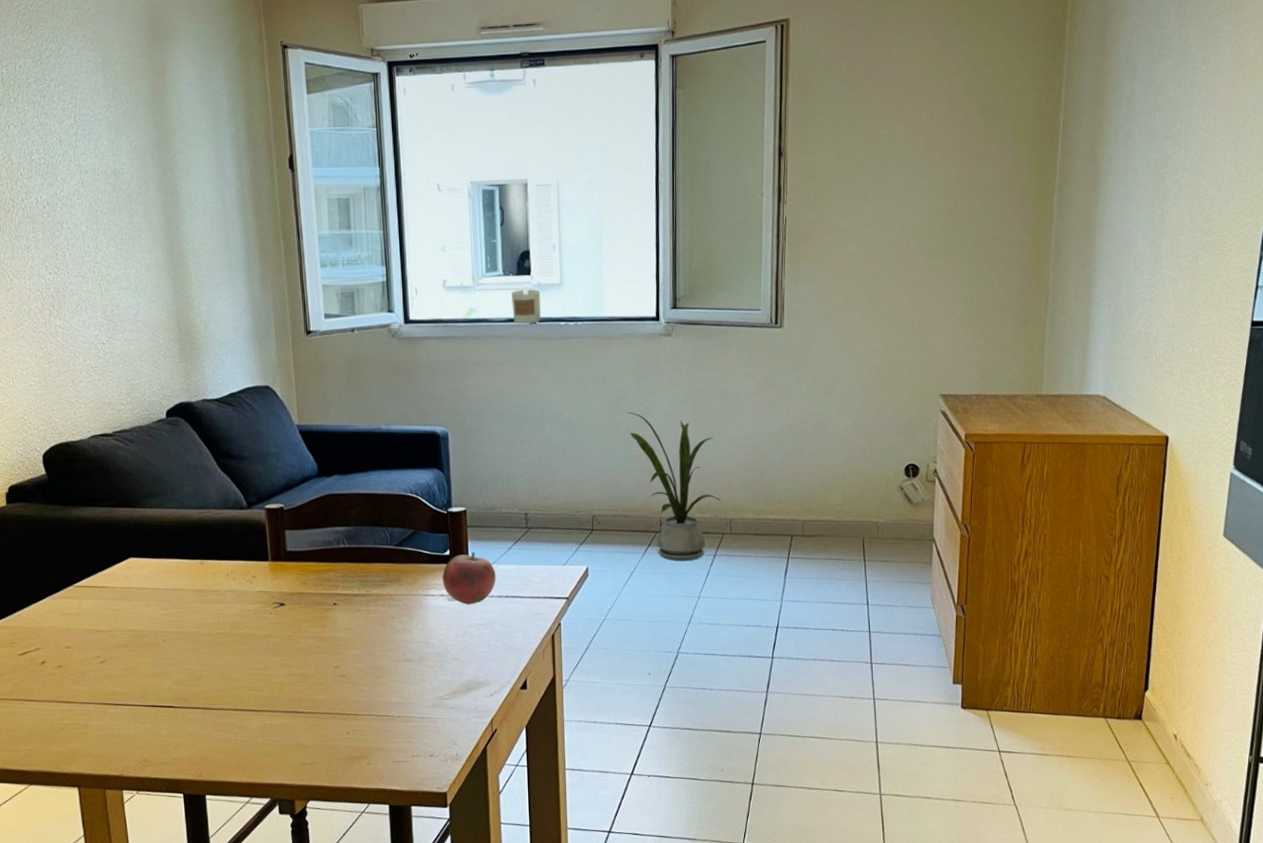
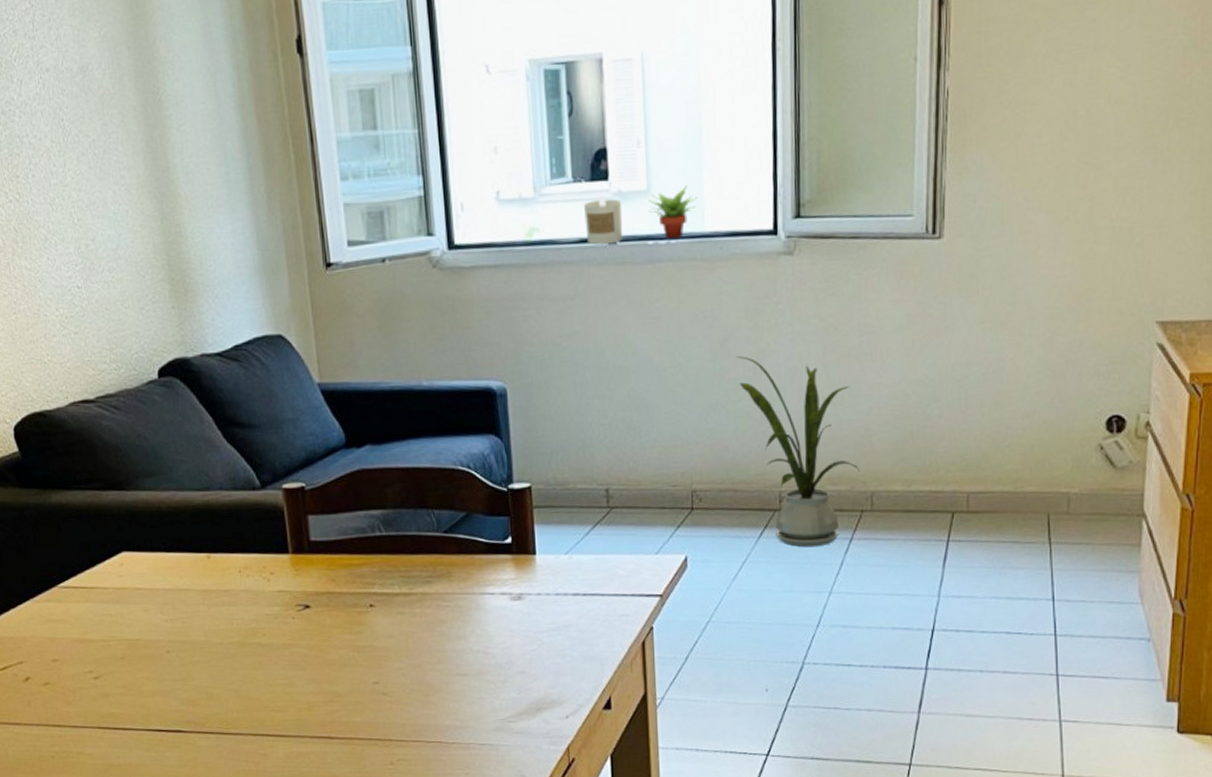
fruit: present [442,552,496,605] -> none [502,539,571,605]
succulent plant: none [561,280,599,322] -> present [649,184,698,240]

